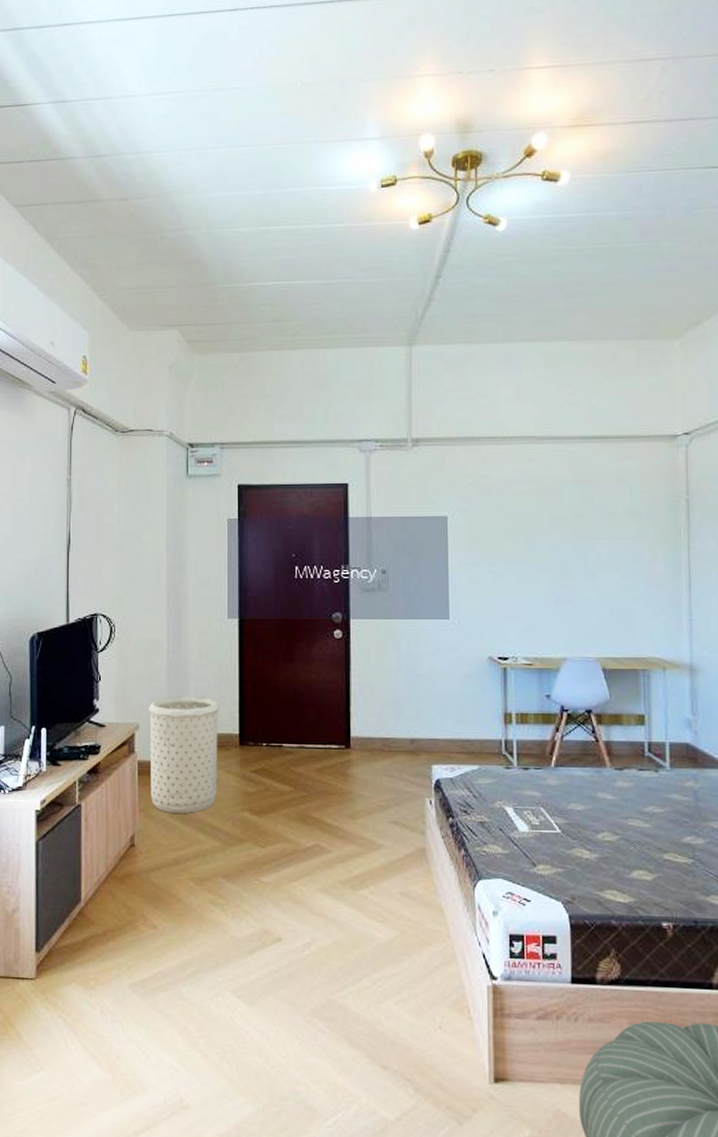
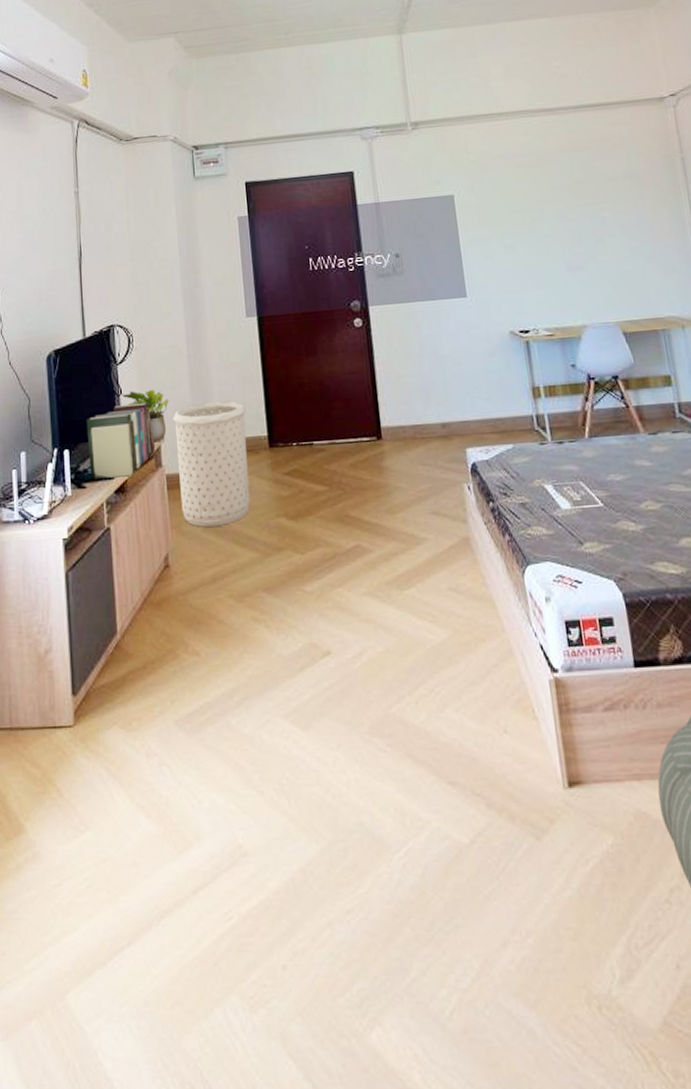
books: none [64,690,130,759] -> present [86,402,156,479]
potted plant: none [99,678,146,730] -> present [121,389,169,443]

